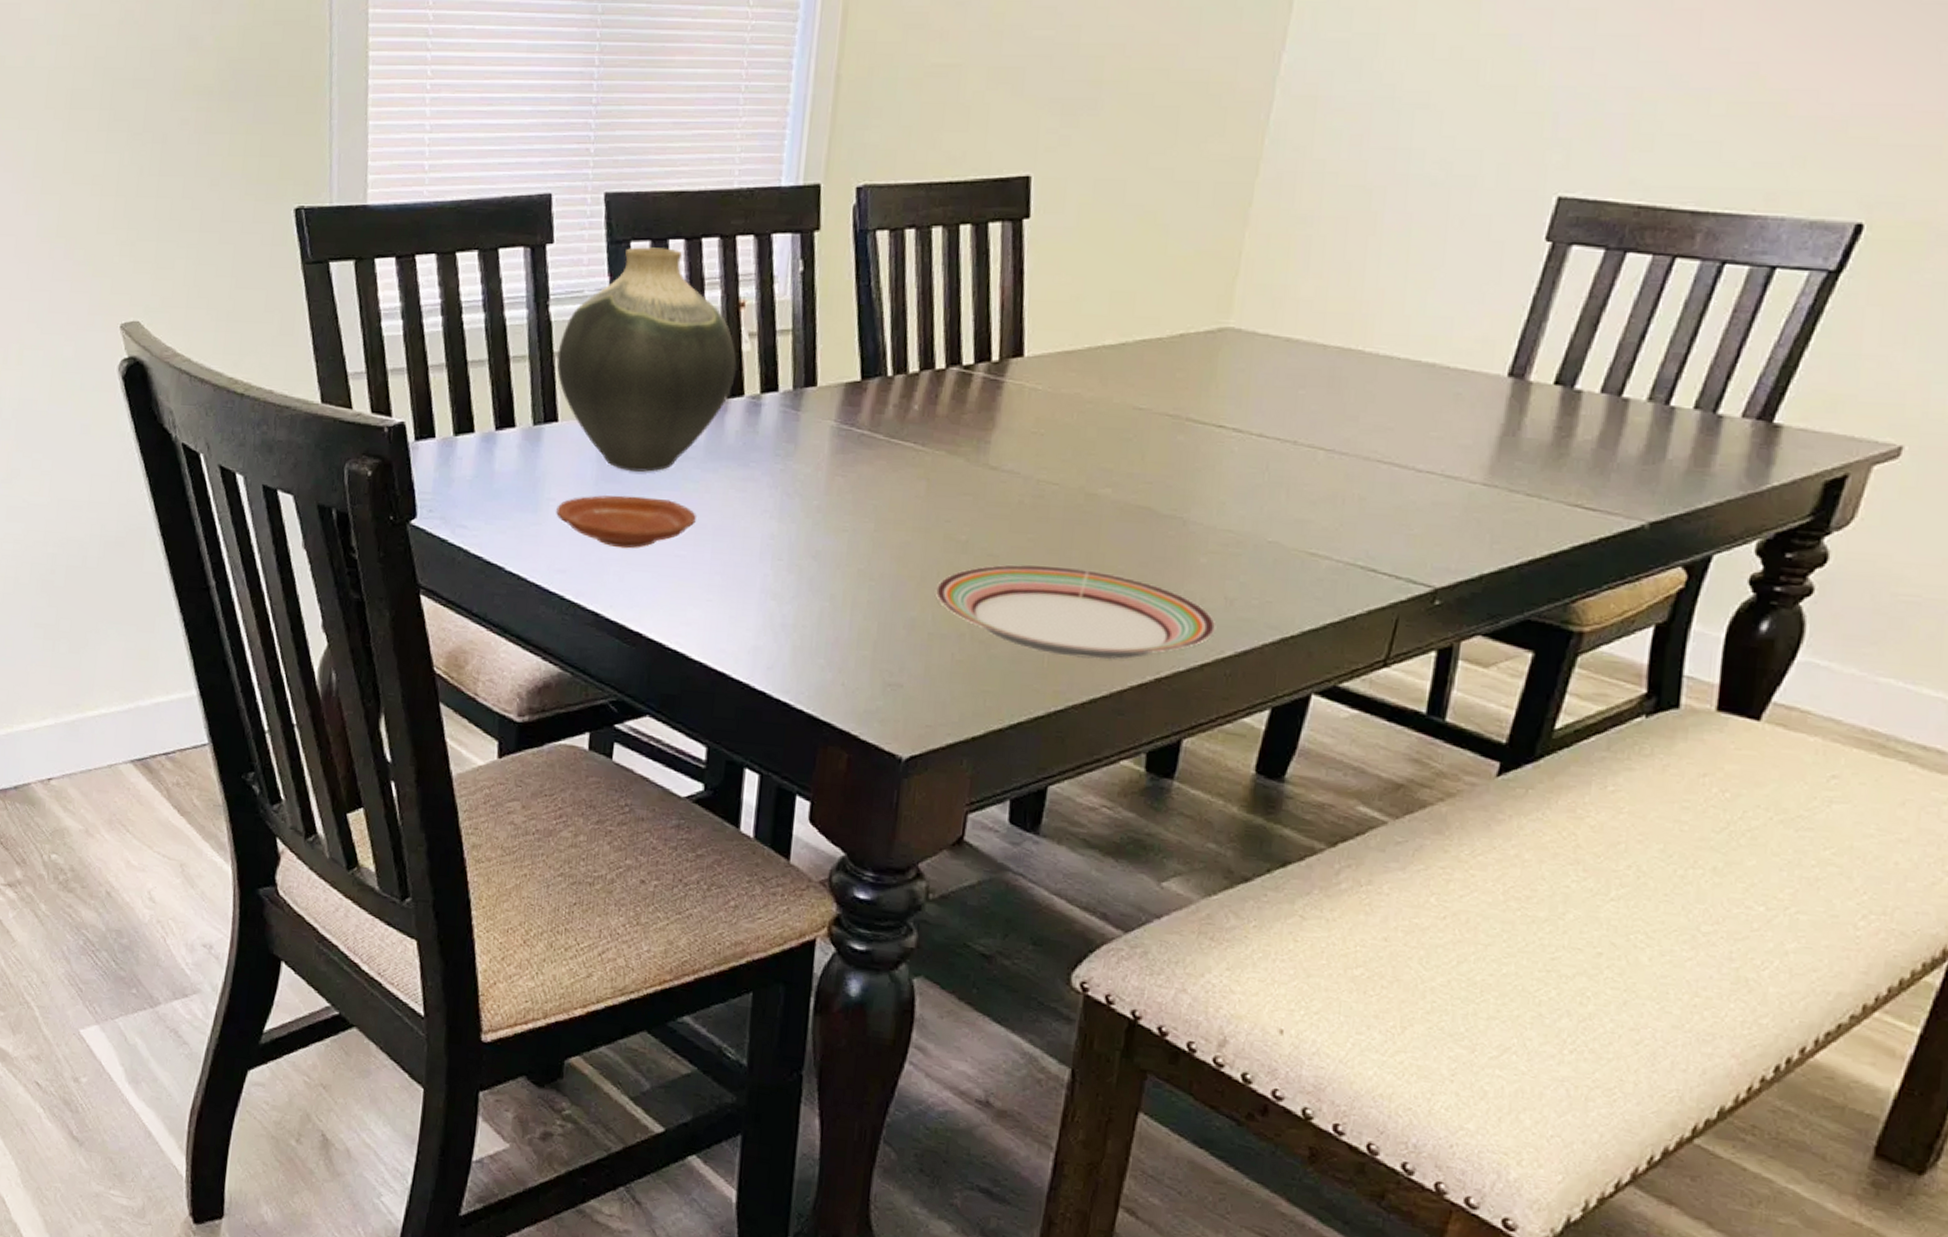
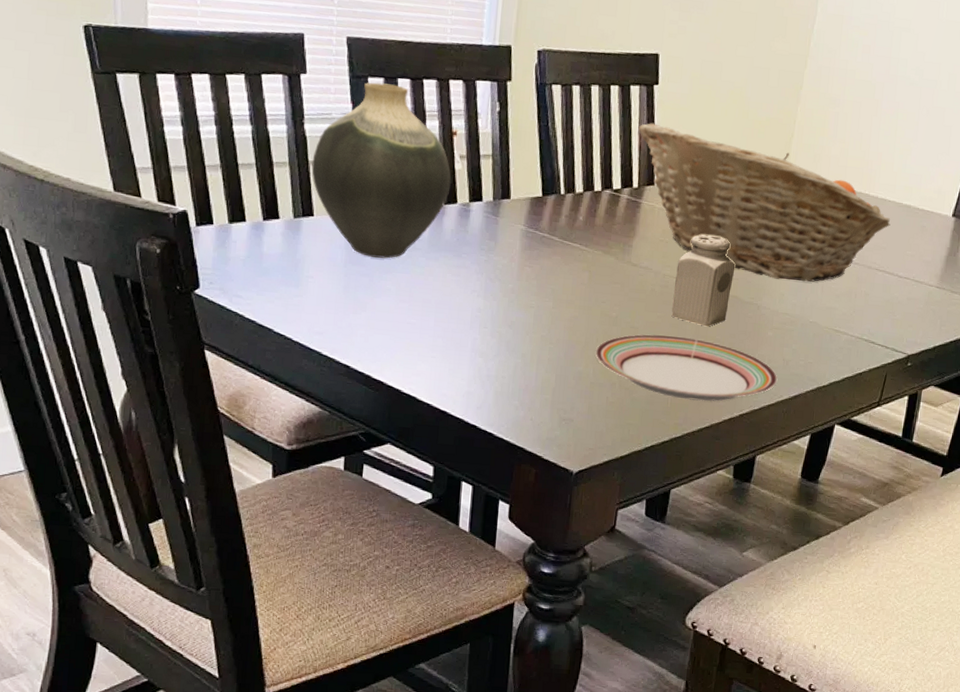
plate: present [556,495,696,549] -> none [314,275,423,317]
fruit basket: none [999,271,1401,484] -> present [638,123,891,282]
salt shaker: none [1049,420,1148,553] -> present [671,234,736,327]

